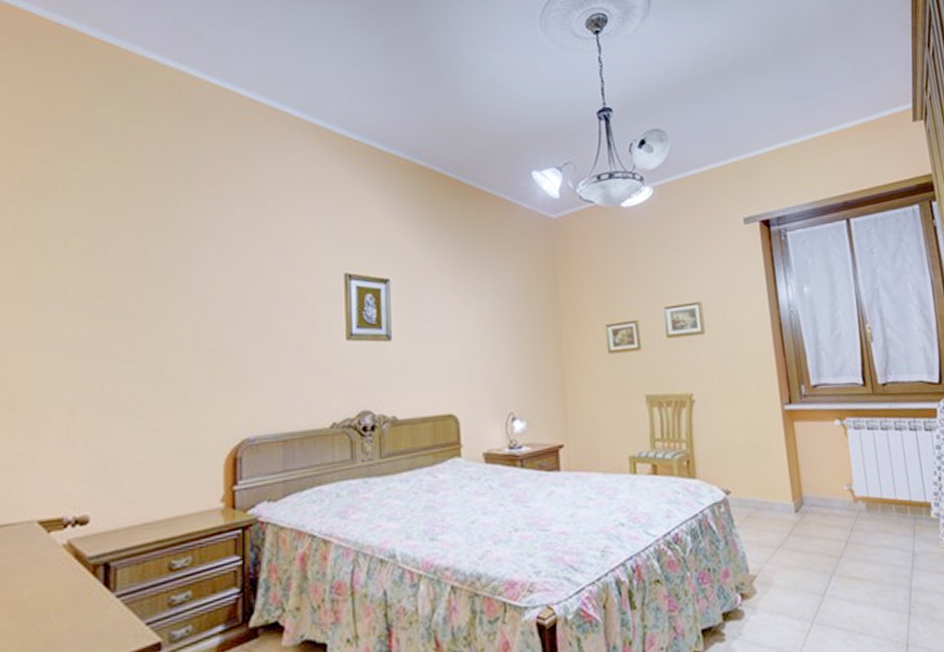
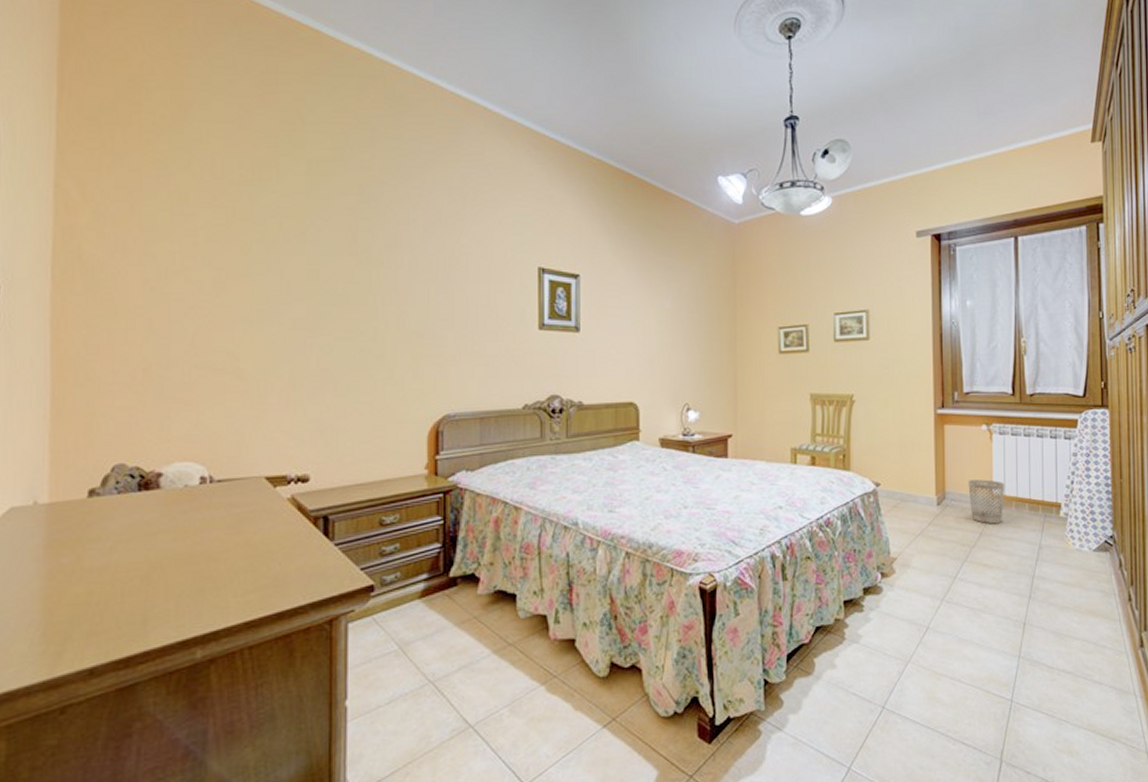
wastebasket: none [826,480,869,531] -> present [968,479,1005,524]

